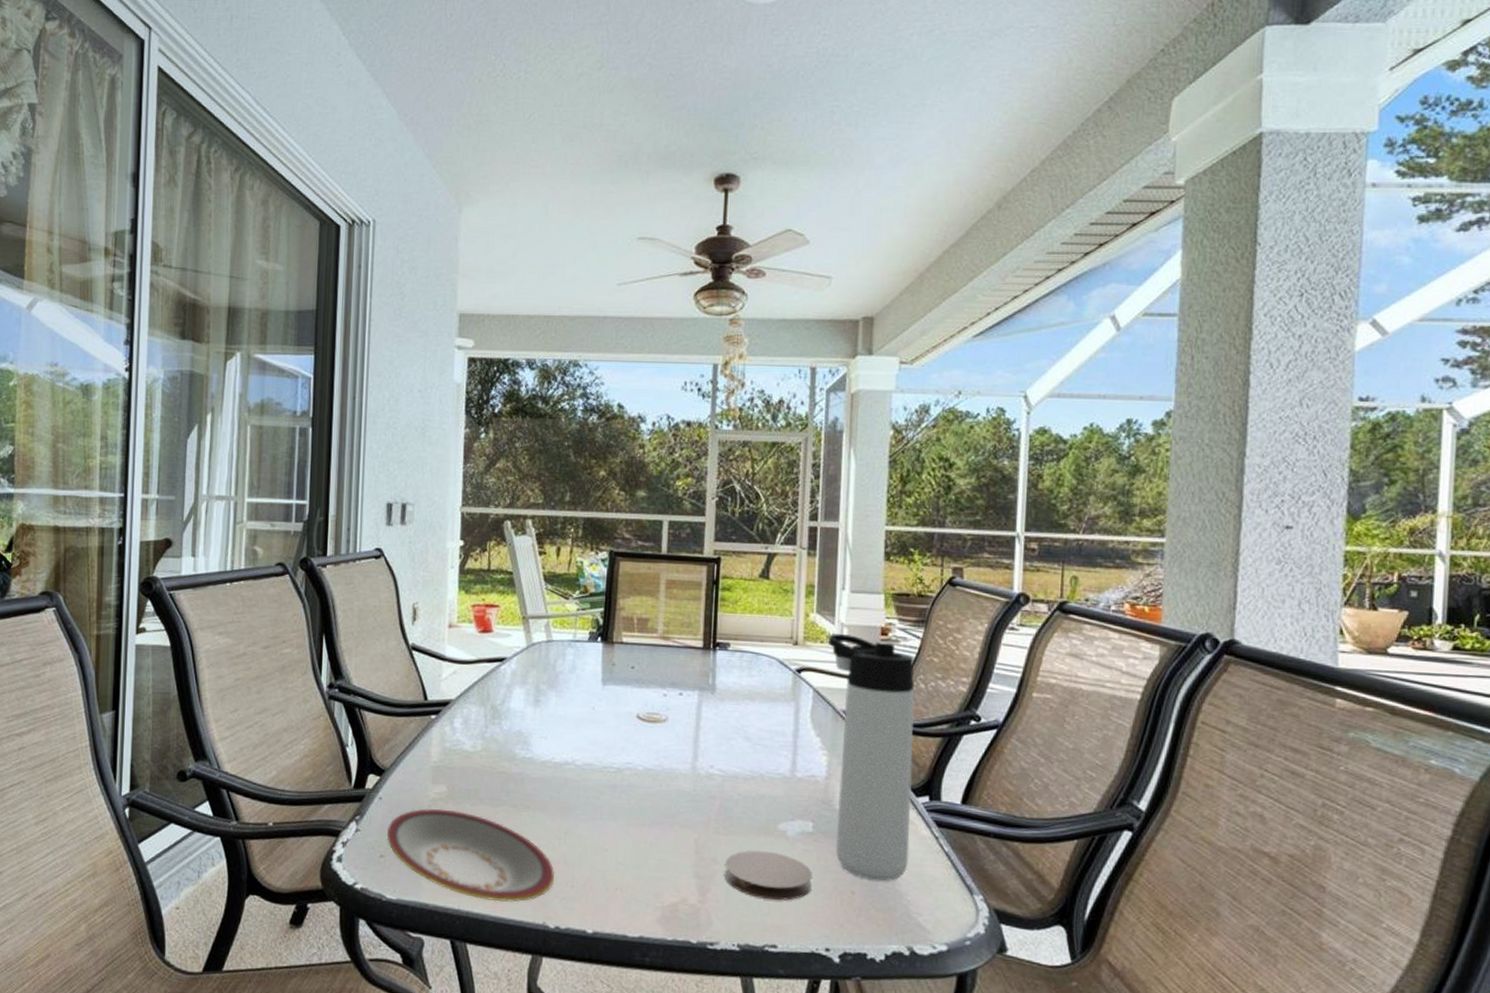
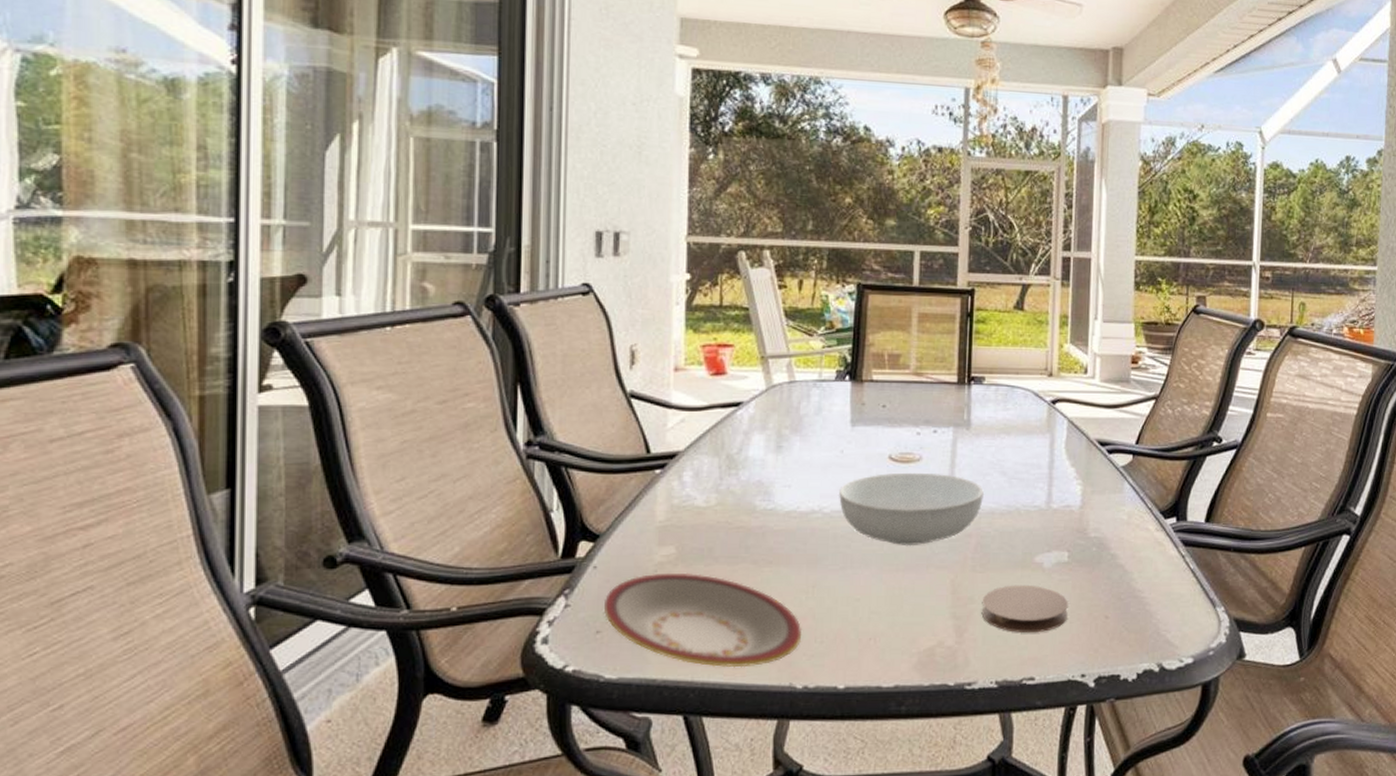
serving bowl: none [590,731,729,803] -> present [839,472,985,546]
thermos bottle: present [828,634,915,882] -> none [1082,364,1163,604]

